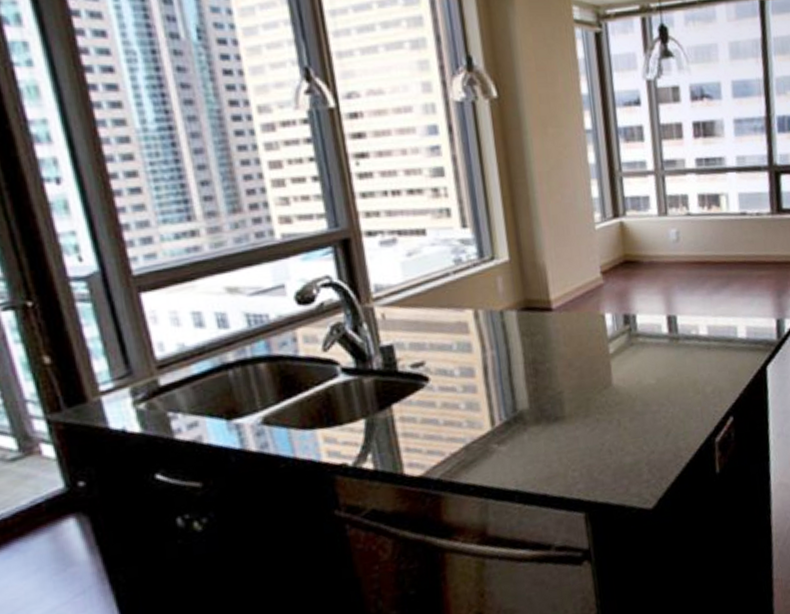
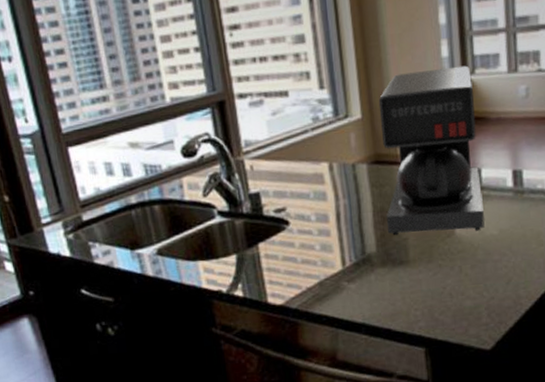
coffee maker: none [527,207,642,390] -> present [378,65,485,236]

